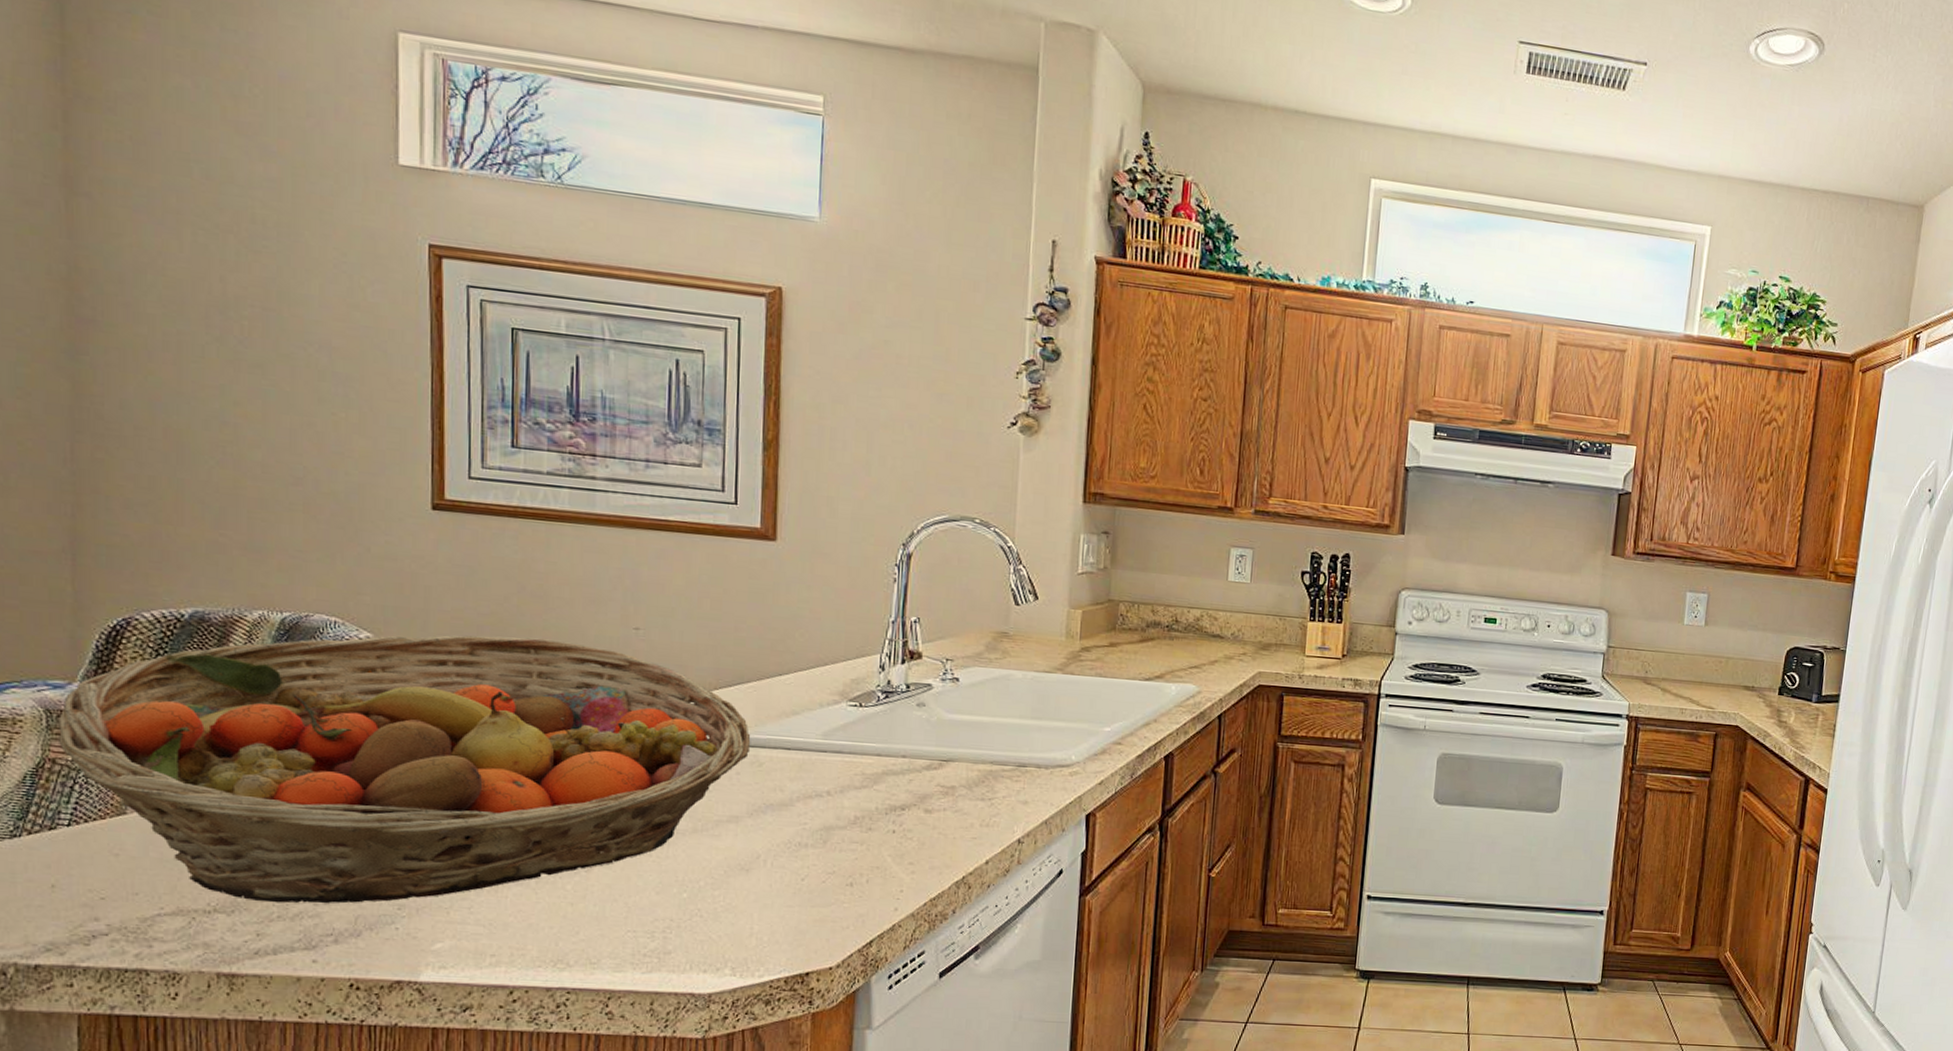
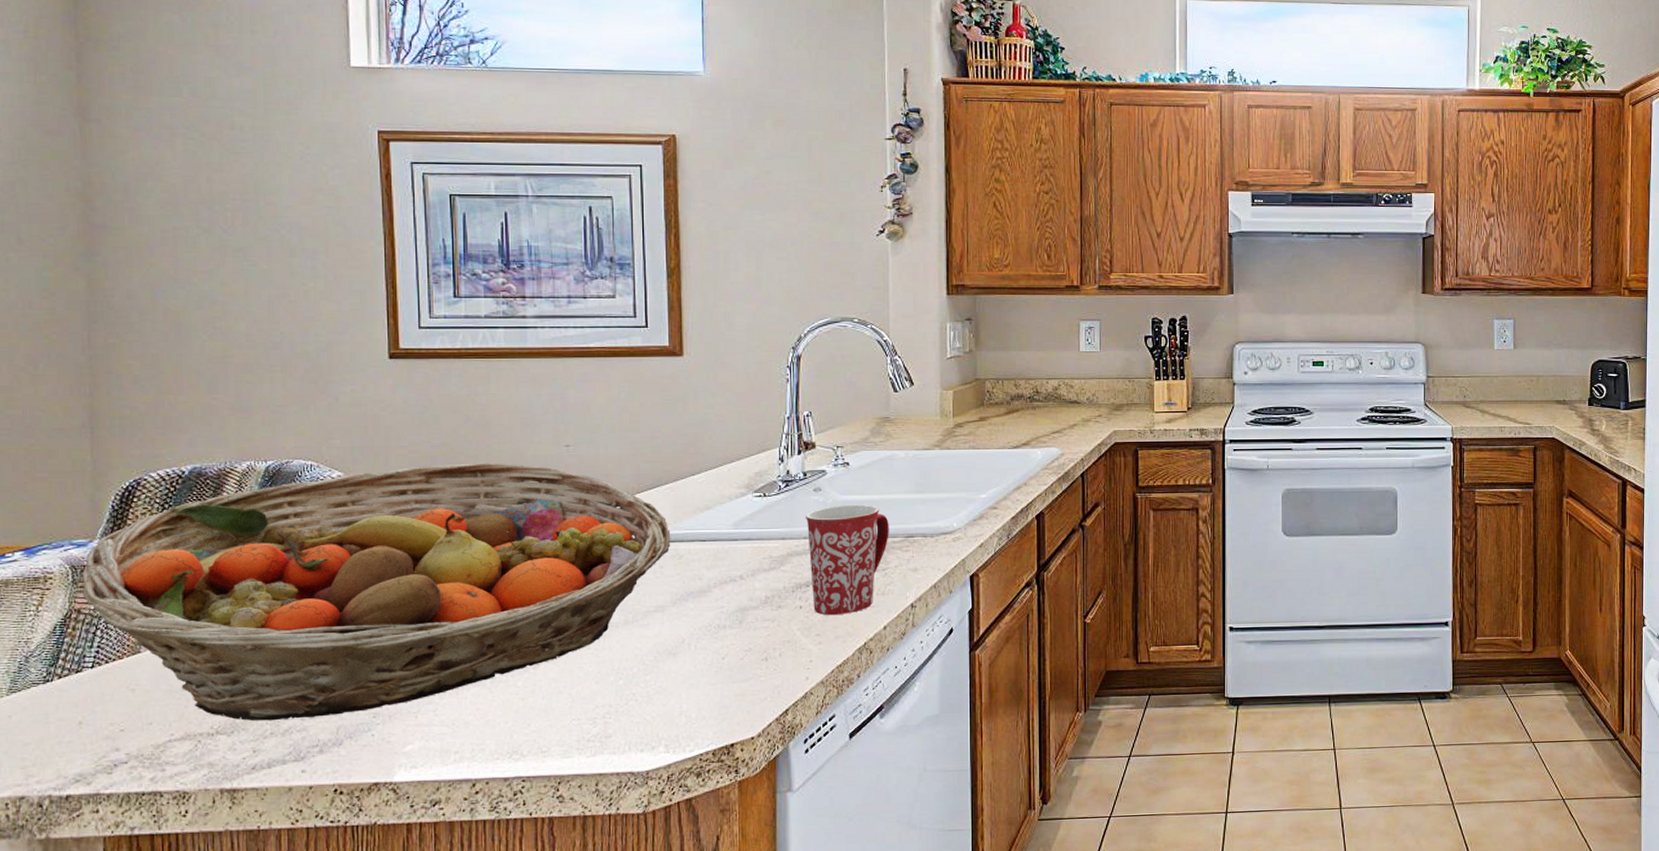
mug: none [905,724,1000,844] -> present [805,504,889,616]

